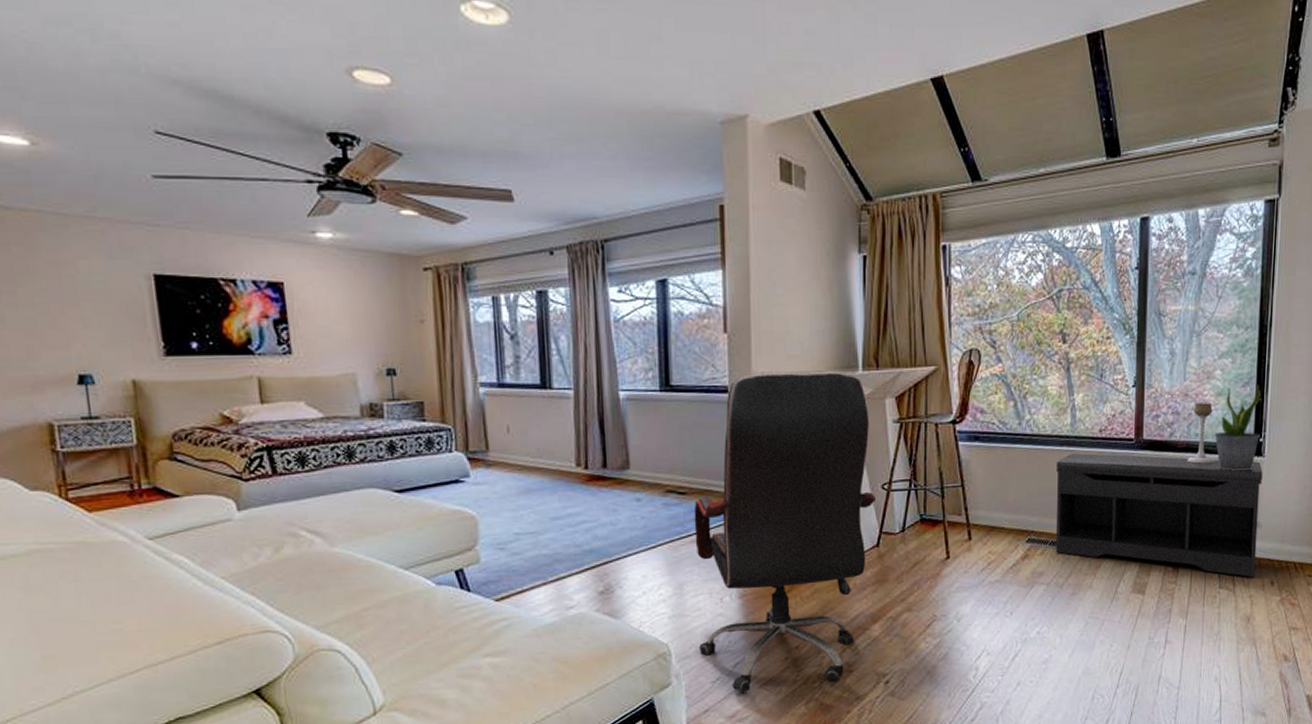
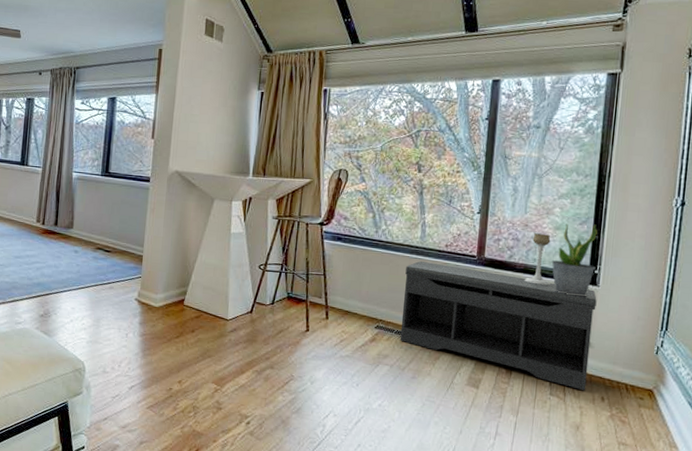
office chair: present [694,370,875,692] -> none [106,170,254,414]

